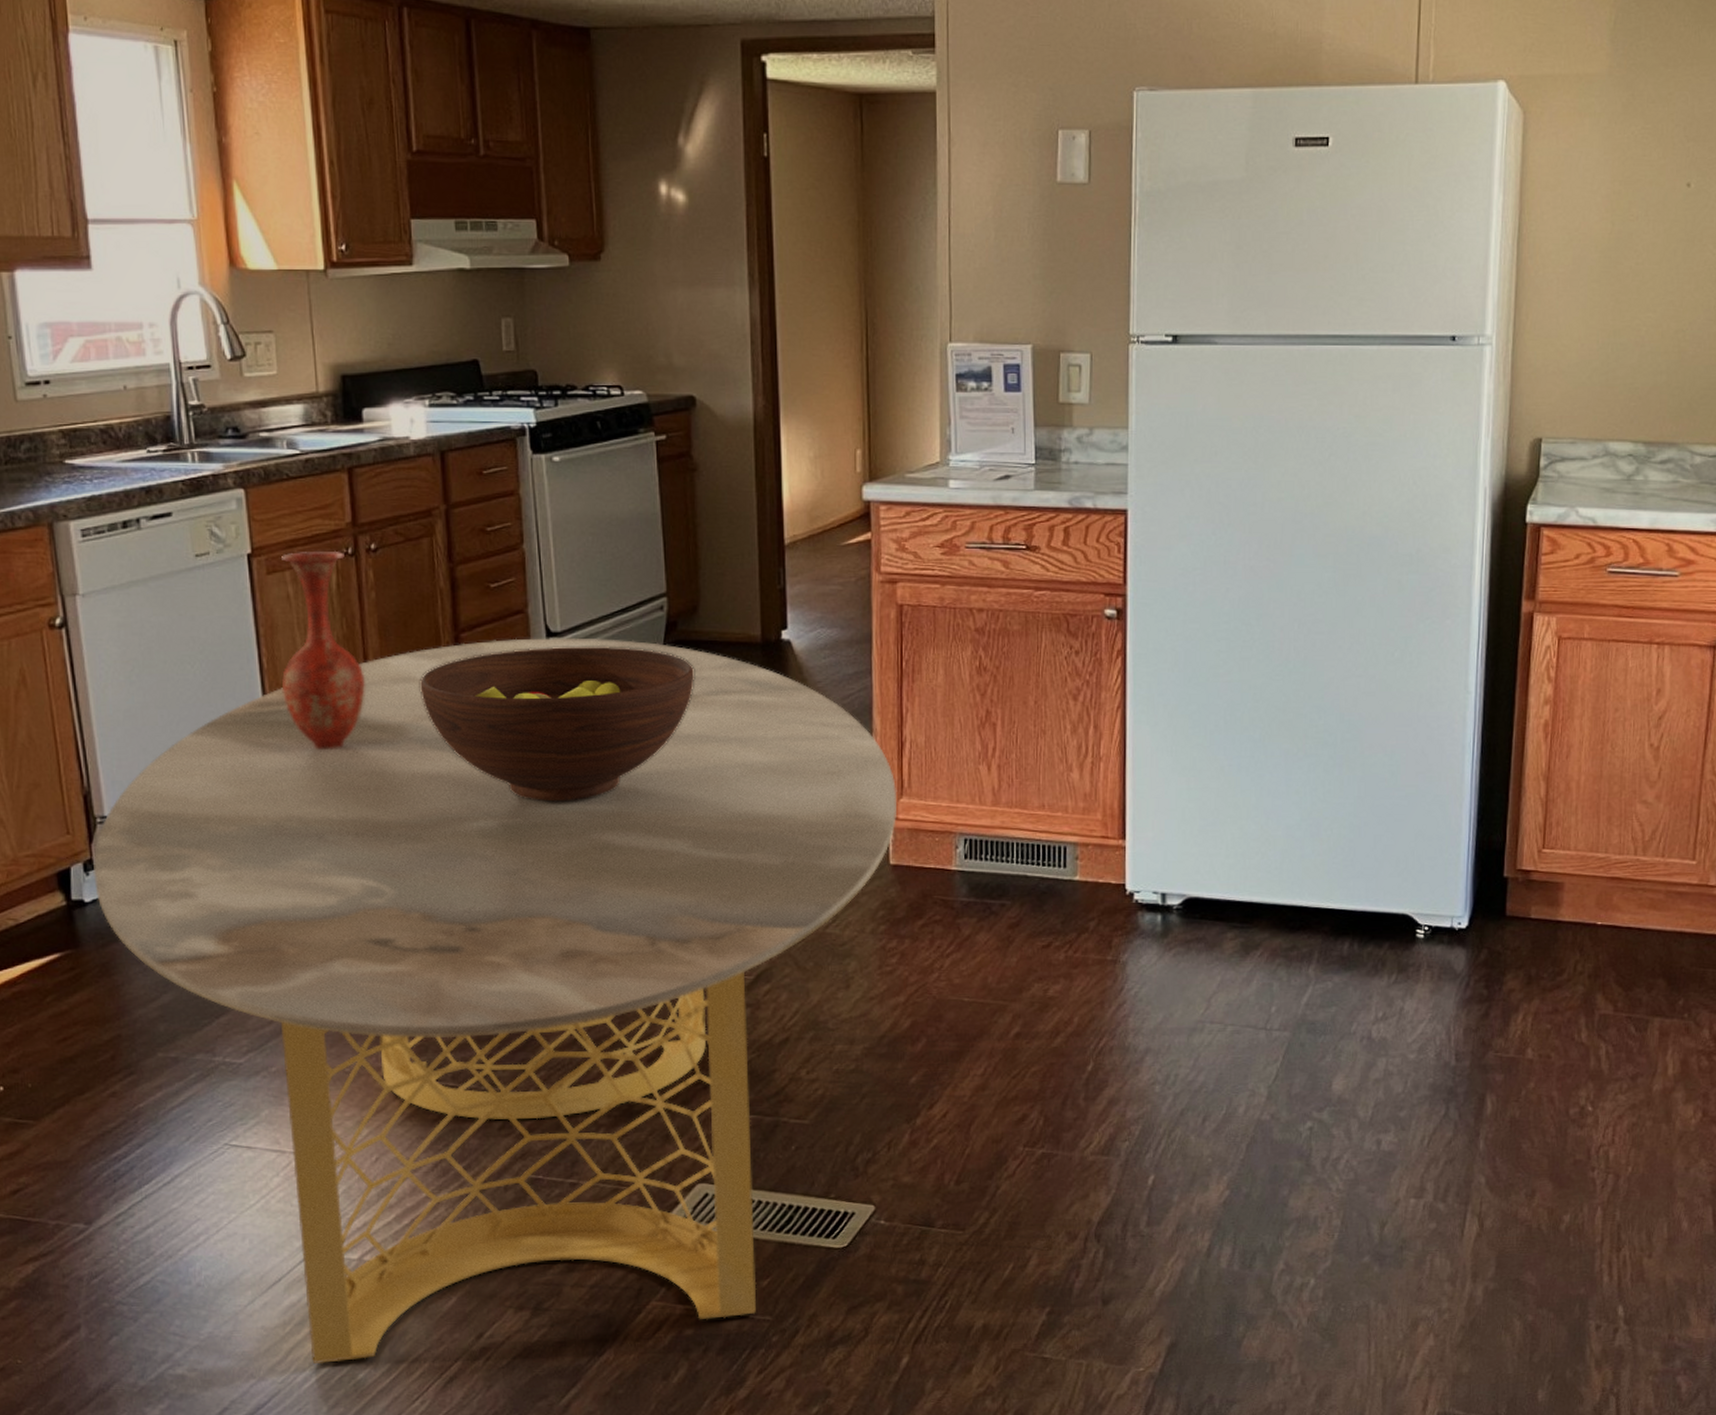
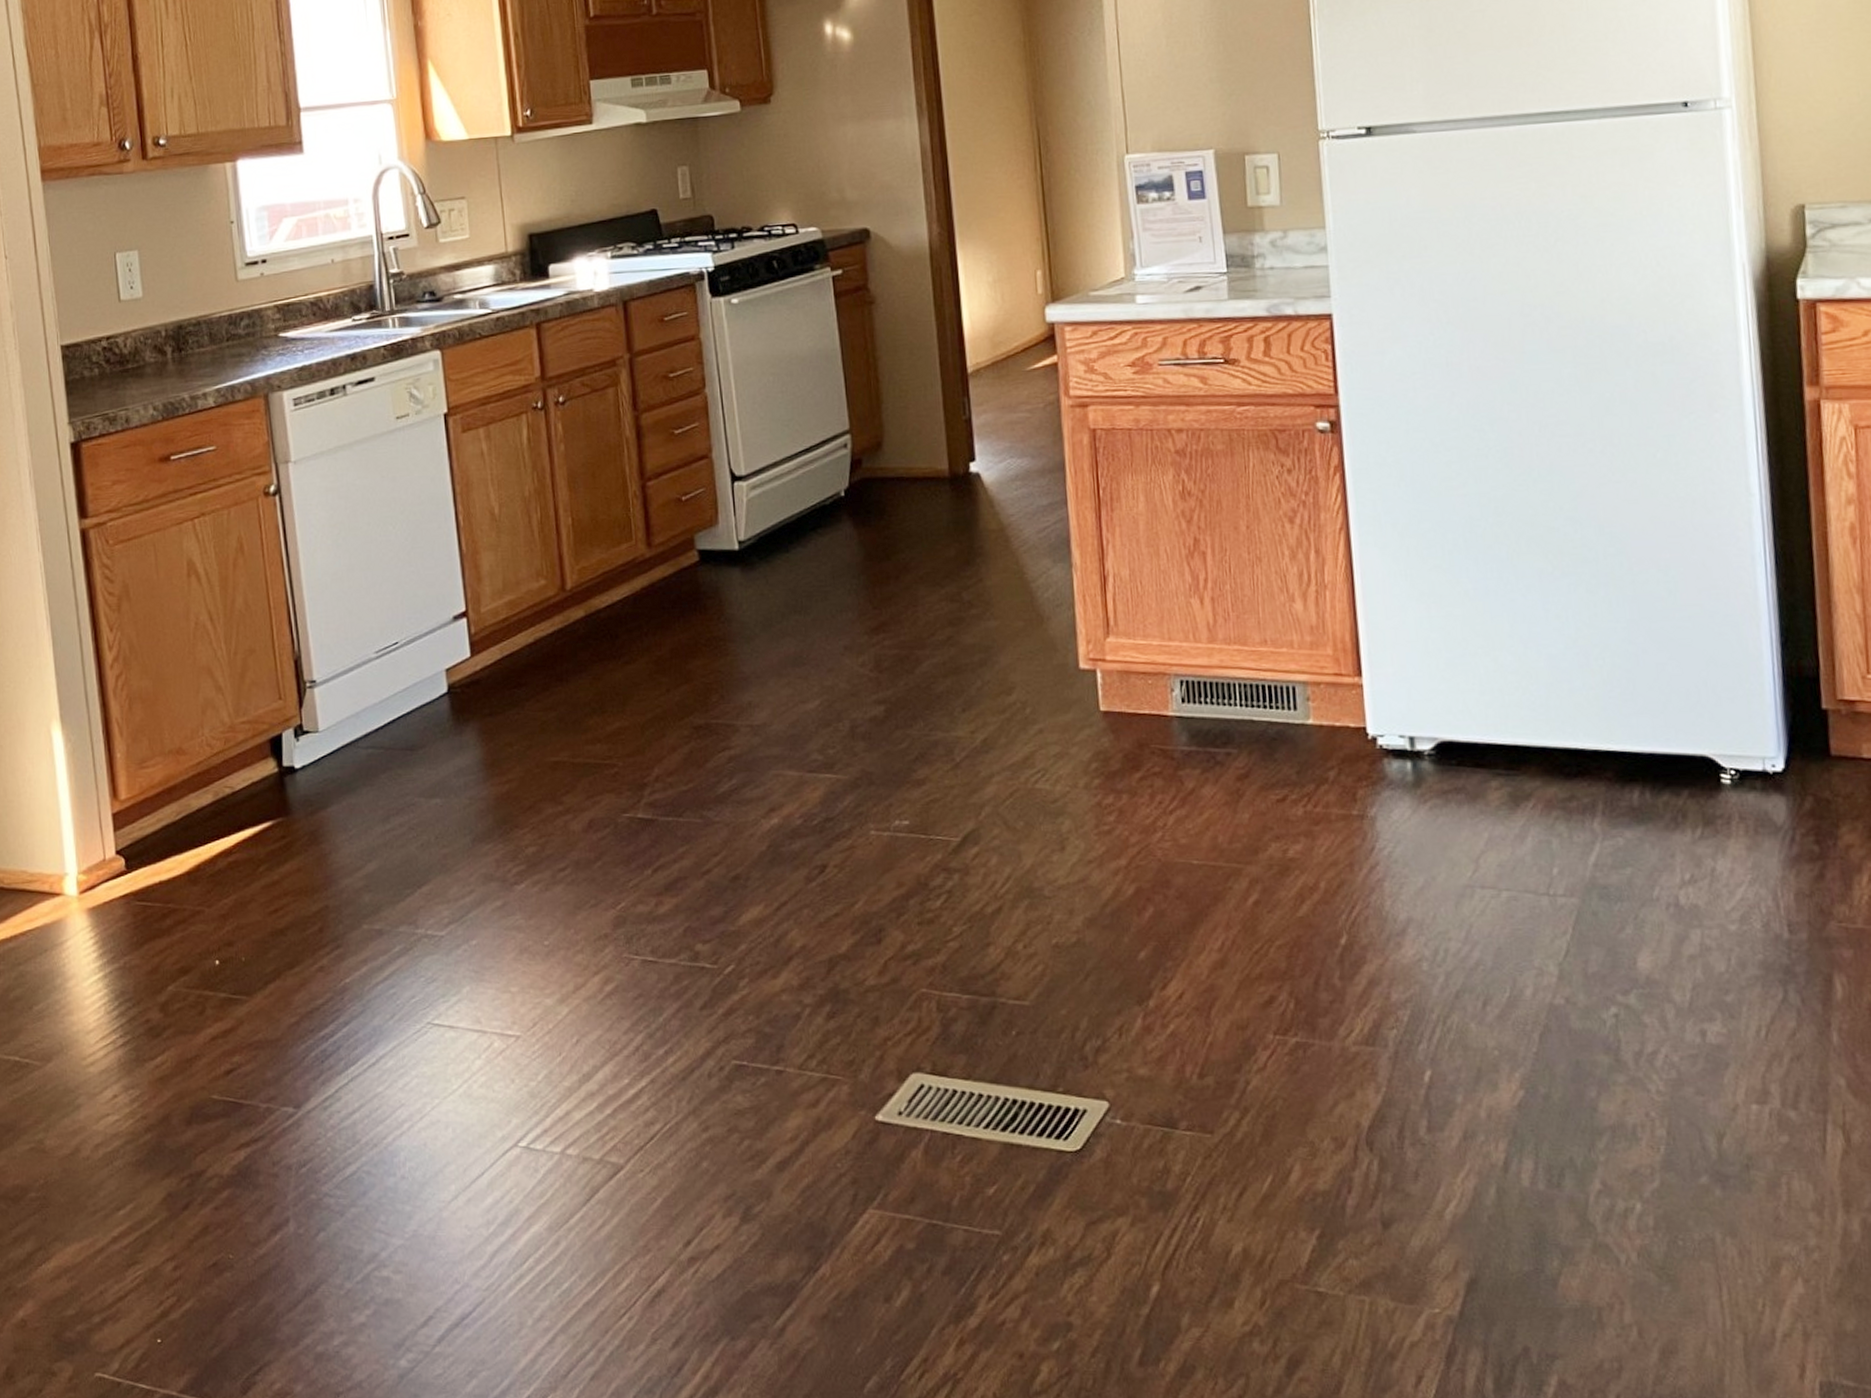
dining table: present [92,637,897,1363] -> none [302,480,1104,1269]
vase: present [280,550,365,750] -> none [474,405,557,606]
fruit bowl: present [420,647,694,802] -> none [609,488,882,653]

